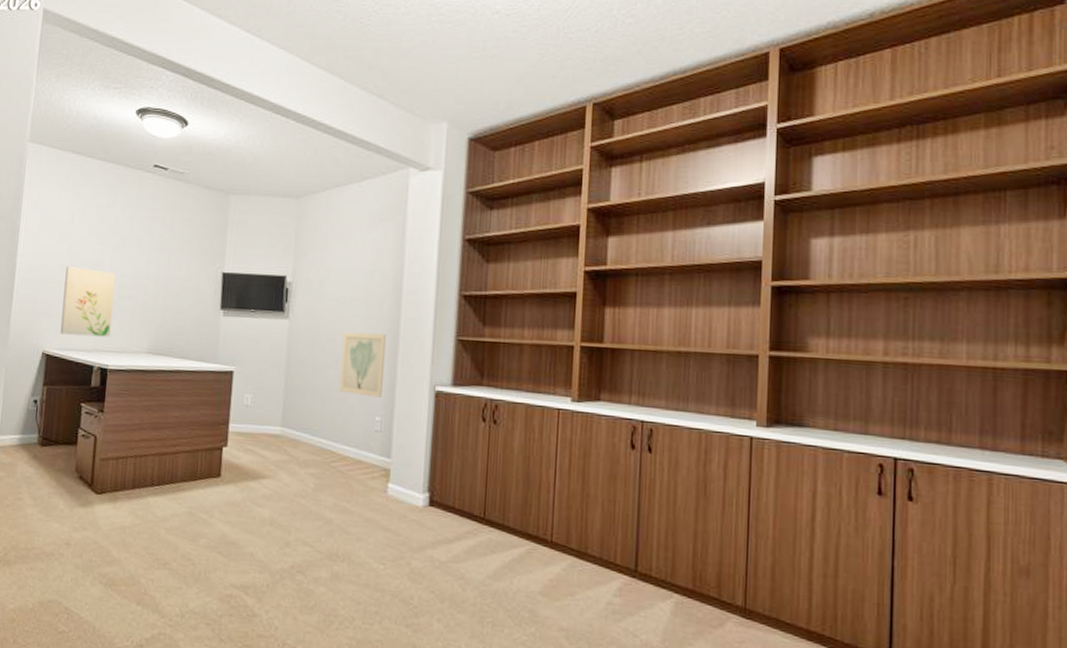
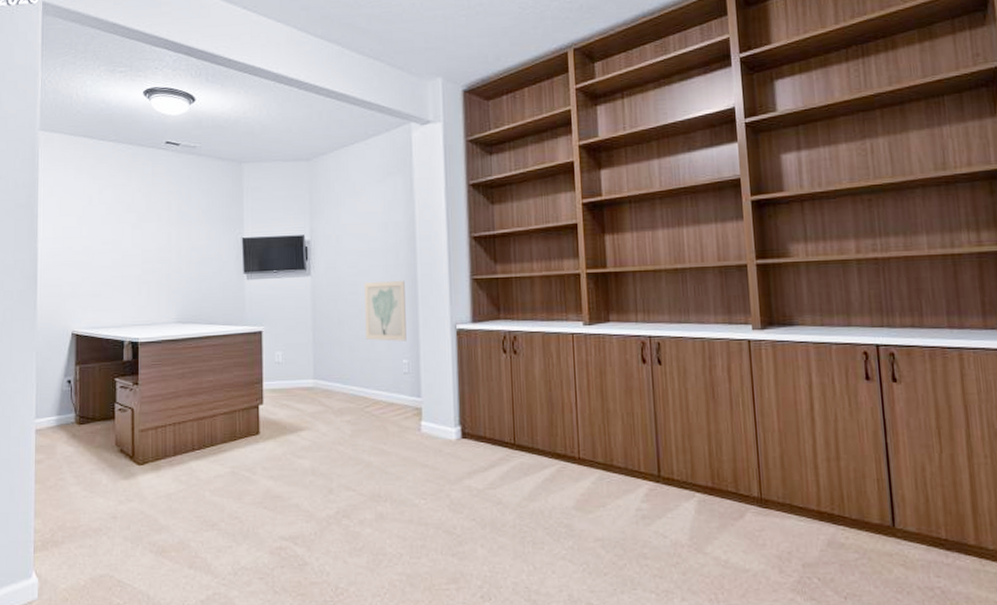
wall art: present [60,266,116,337] -> none [88,247,138,313]

